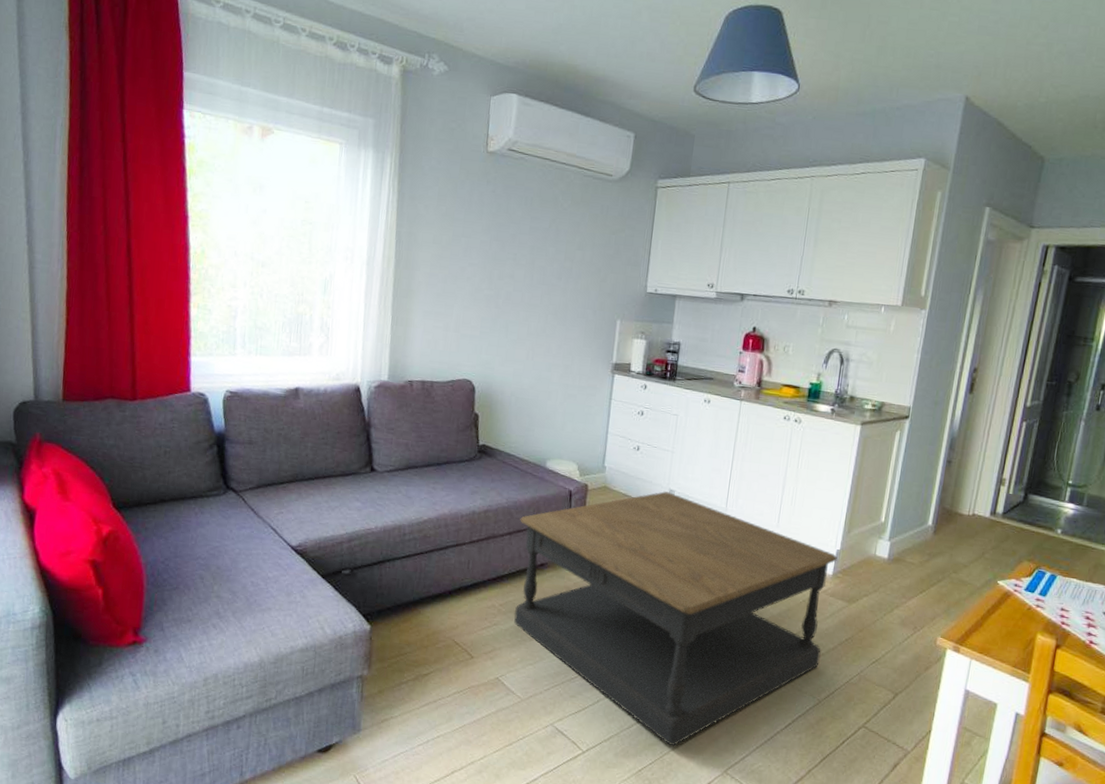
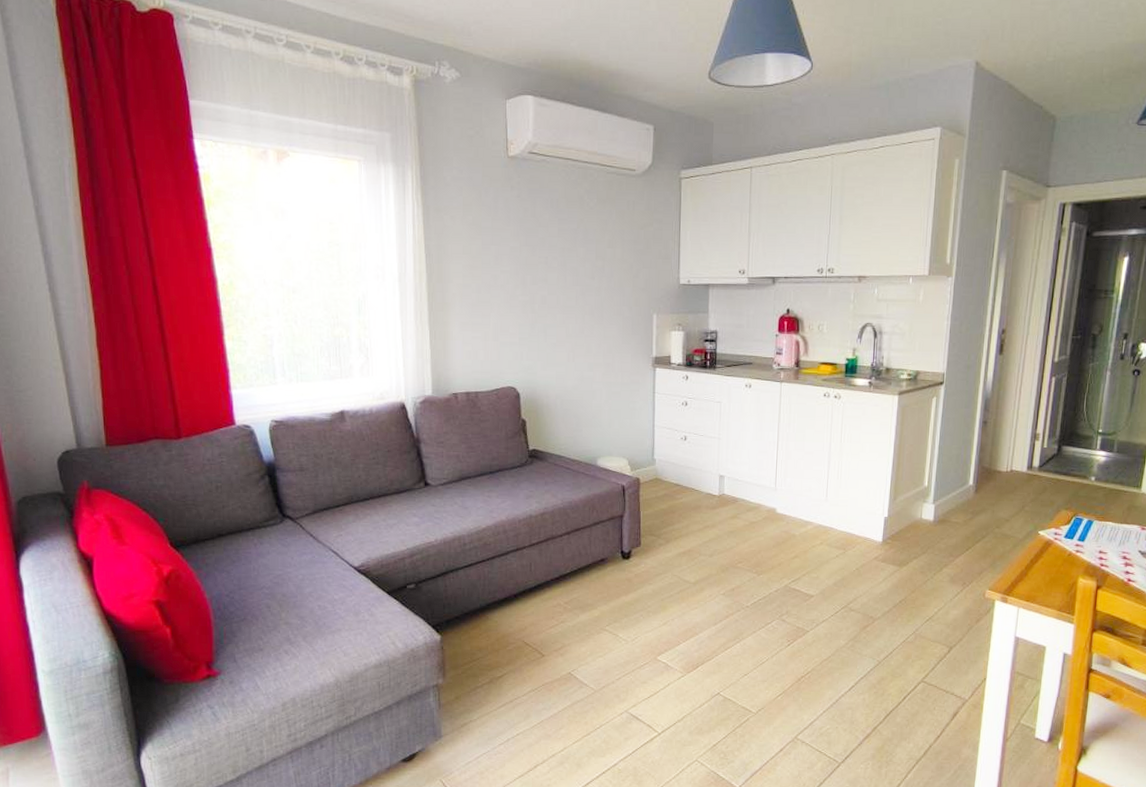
coffee table: present [514,490,838,746] -> none [576,476,886,719]

